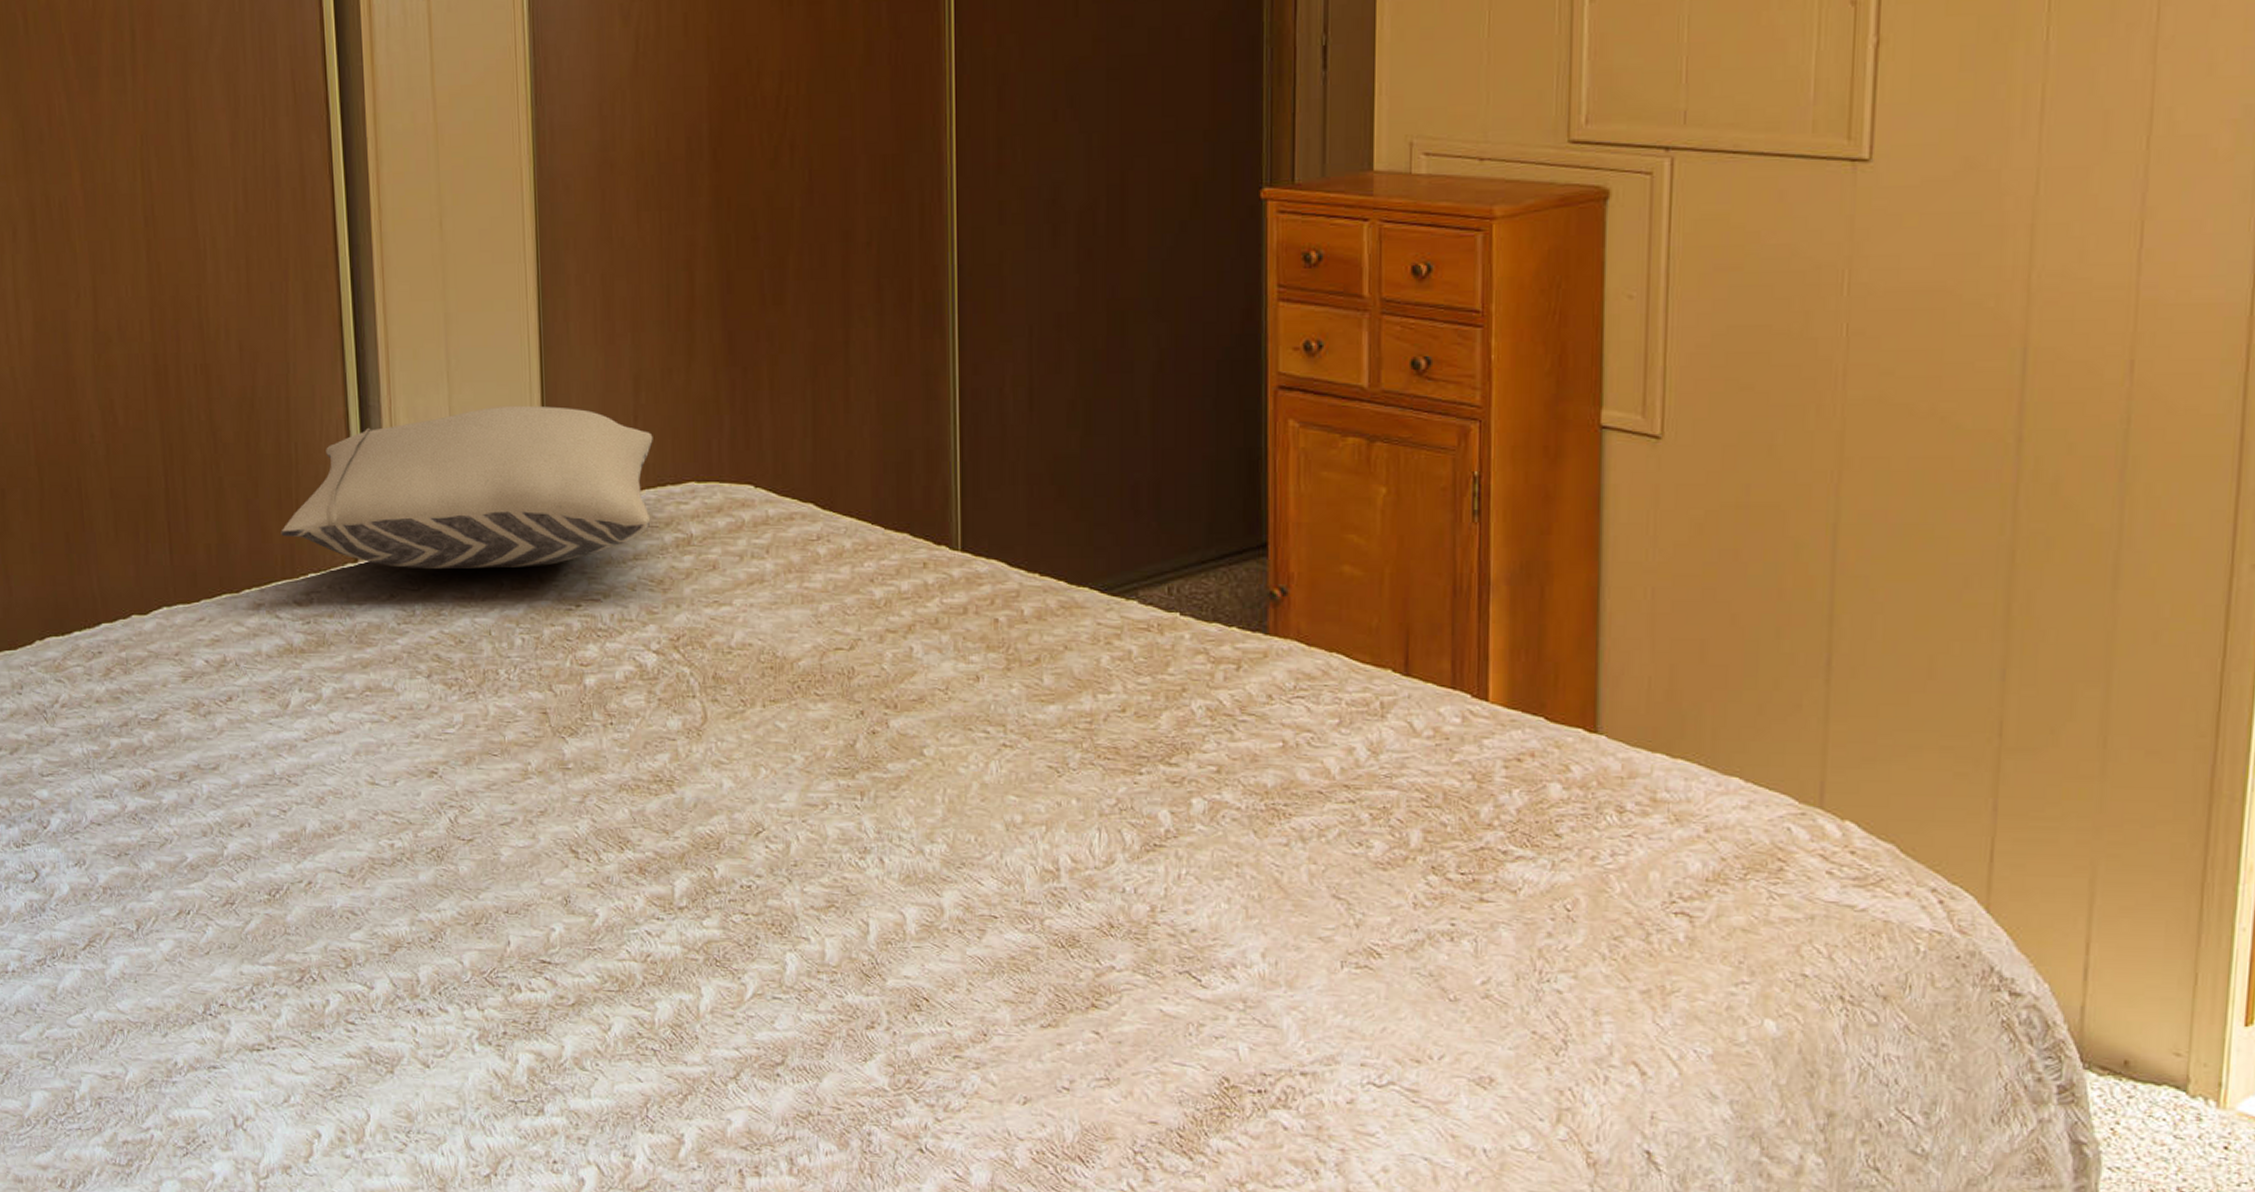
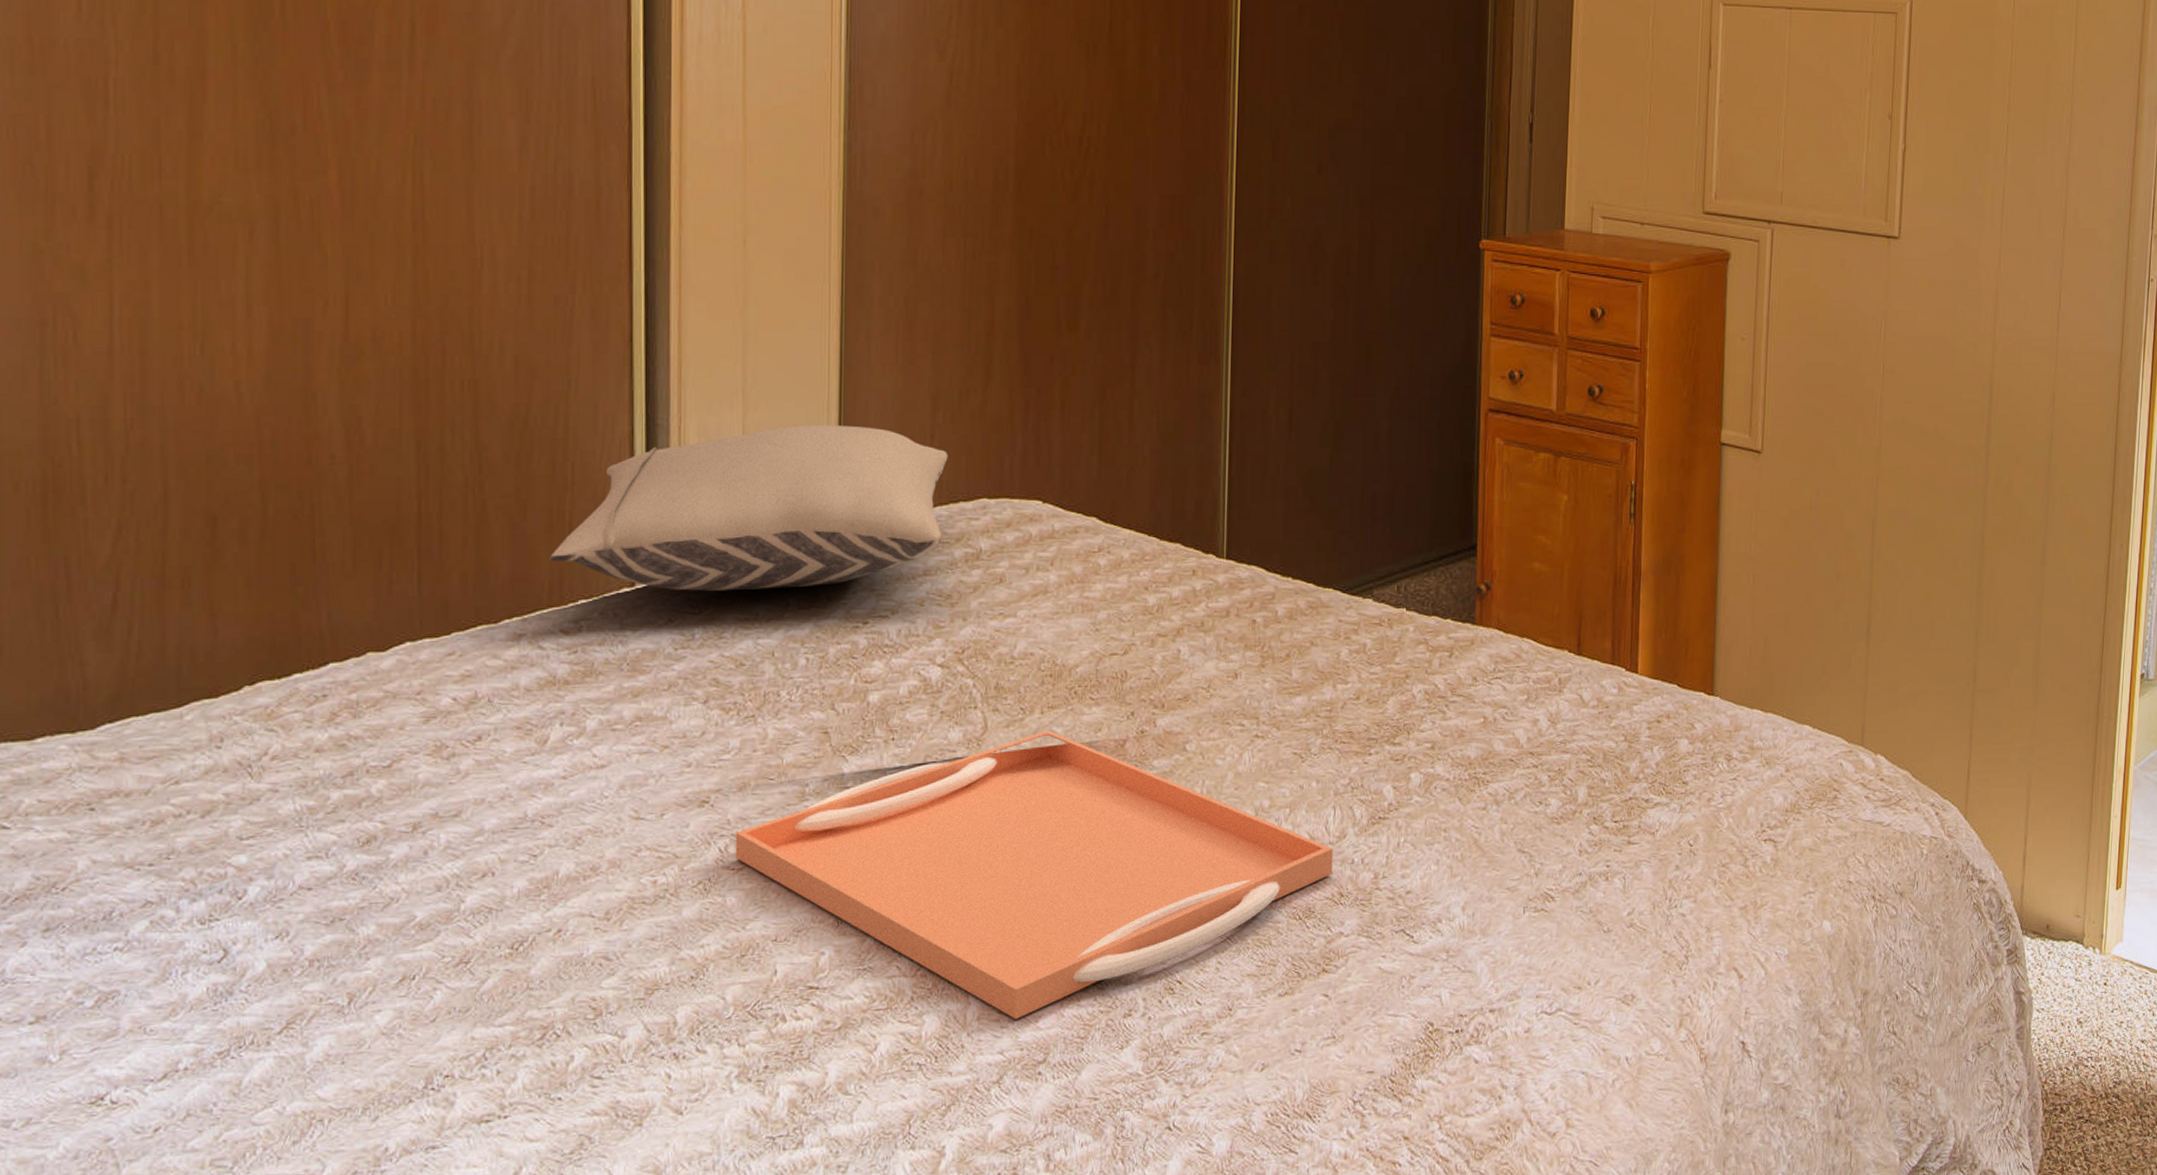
serving tray: none [463,724,1100,1017] -> present [735,730,1333,1019]

